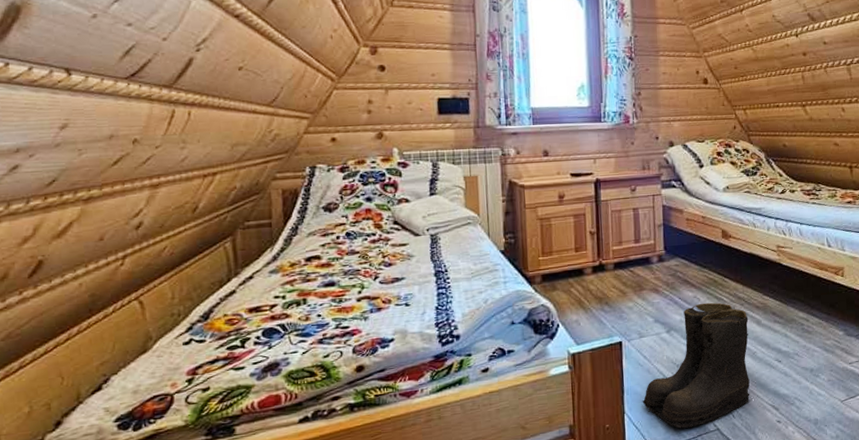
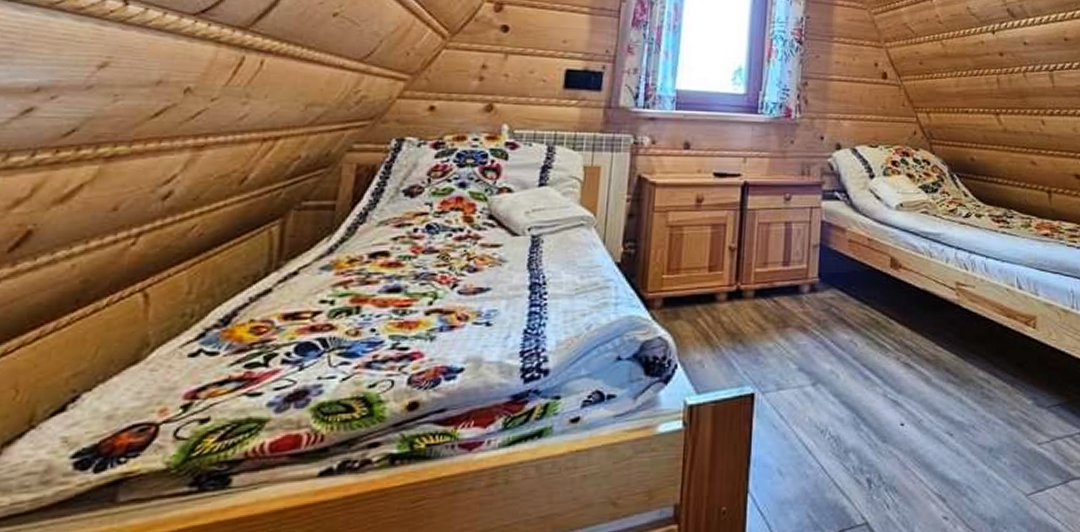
boots: present [642,302,752,429] -> none [772,349,916,519]

